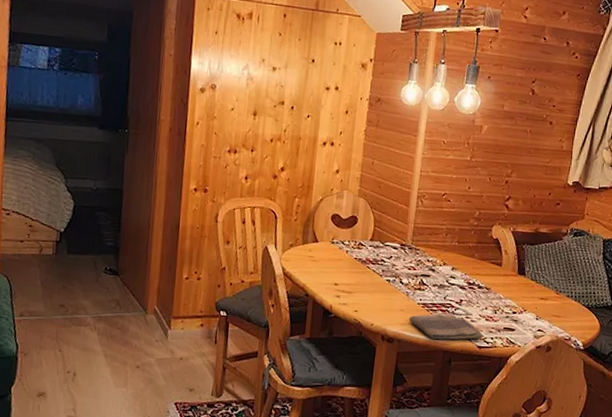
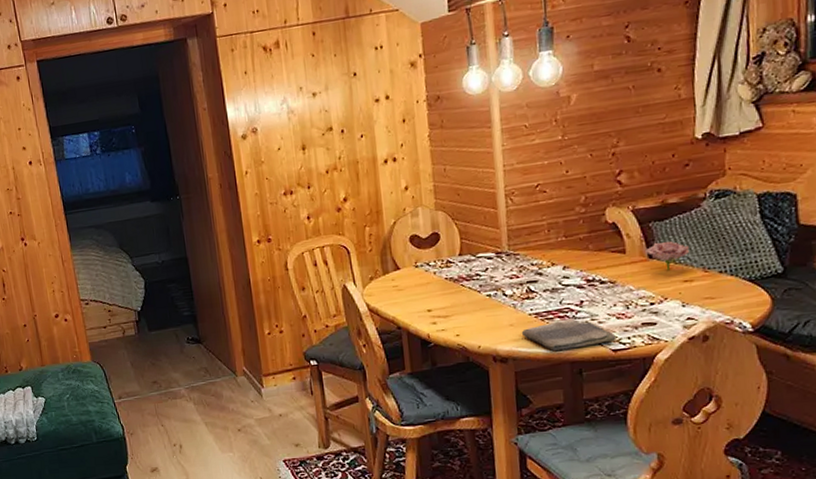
flower: none [518,262,549,288] -> present [647,241,690,271]

